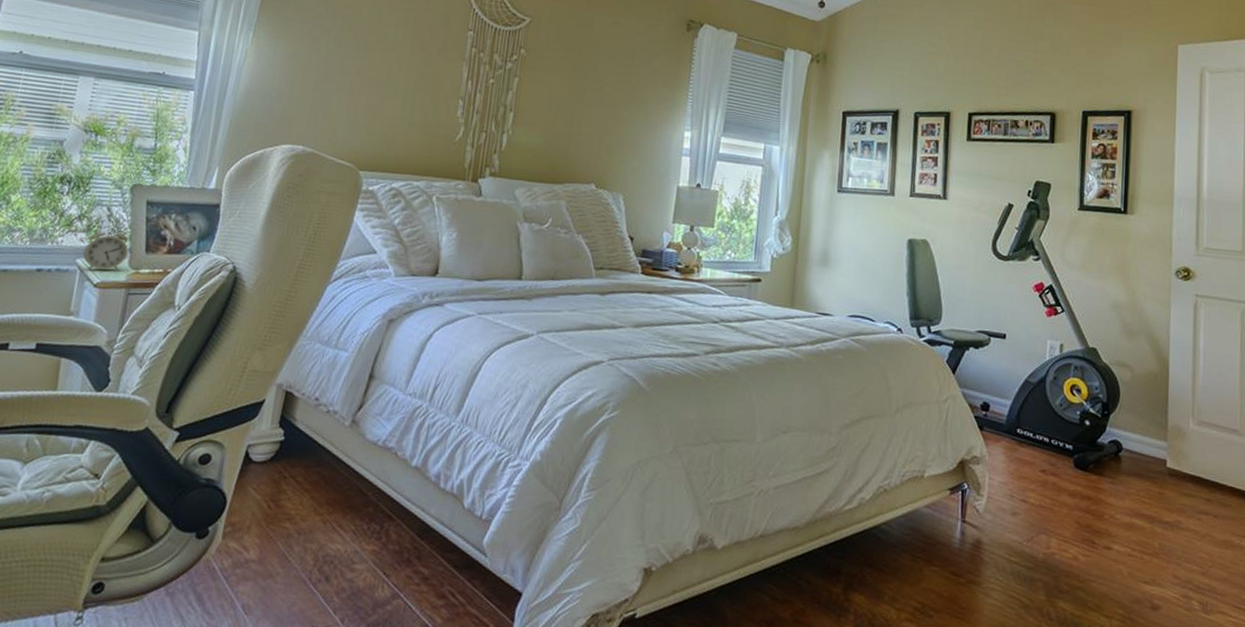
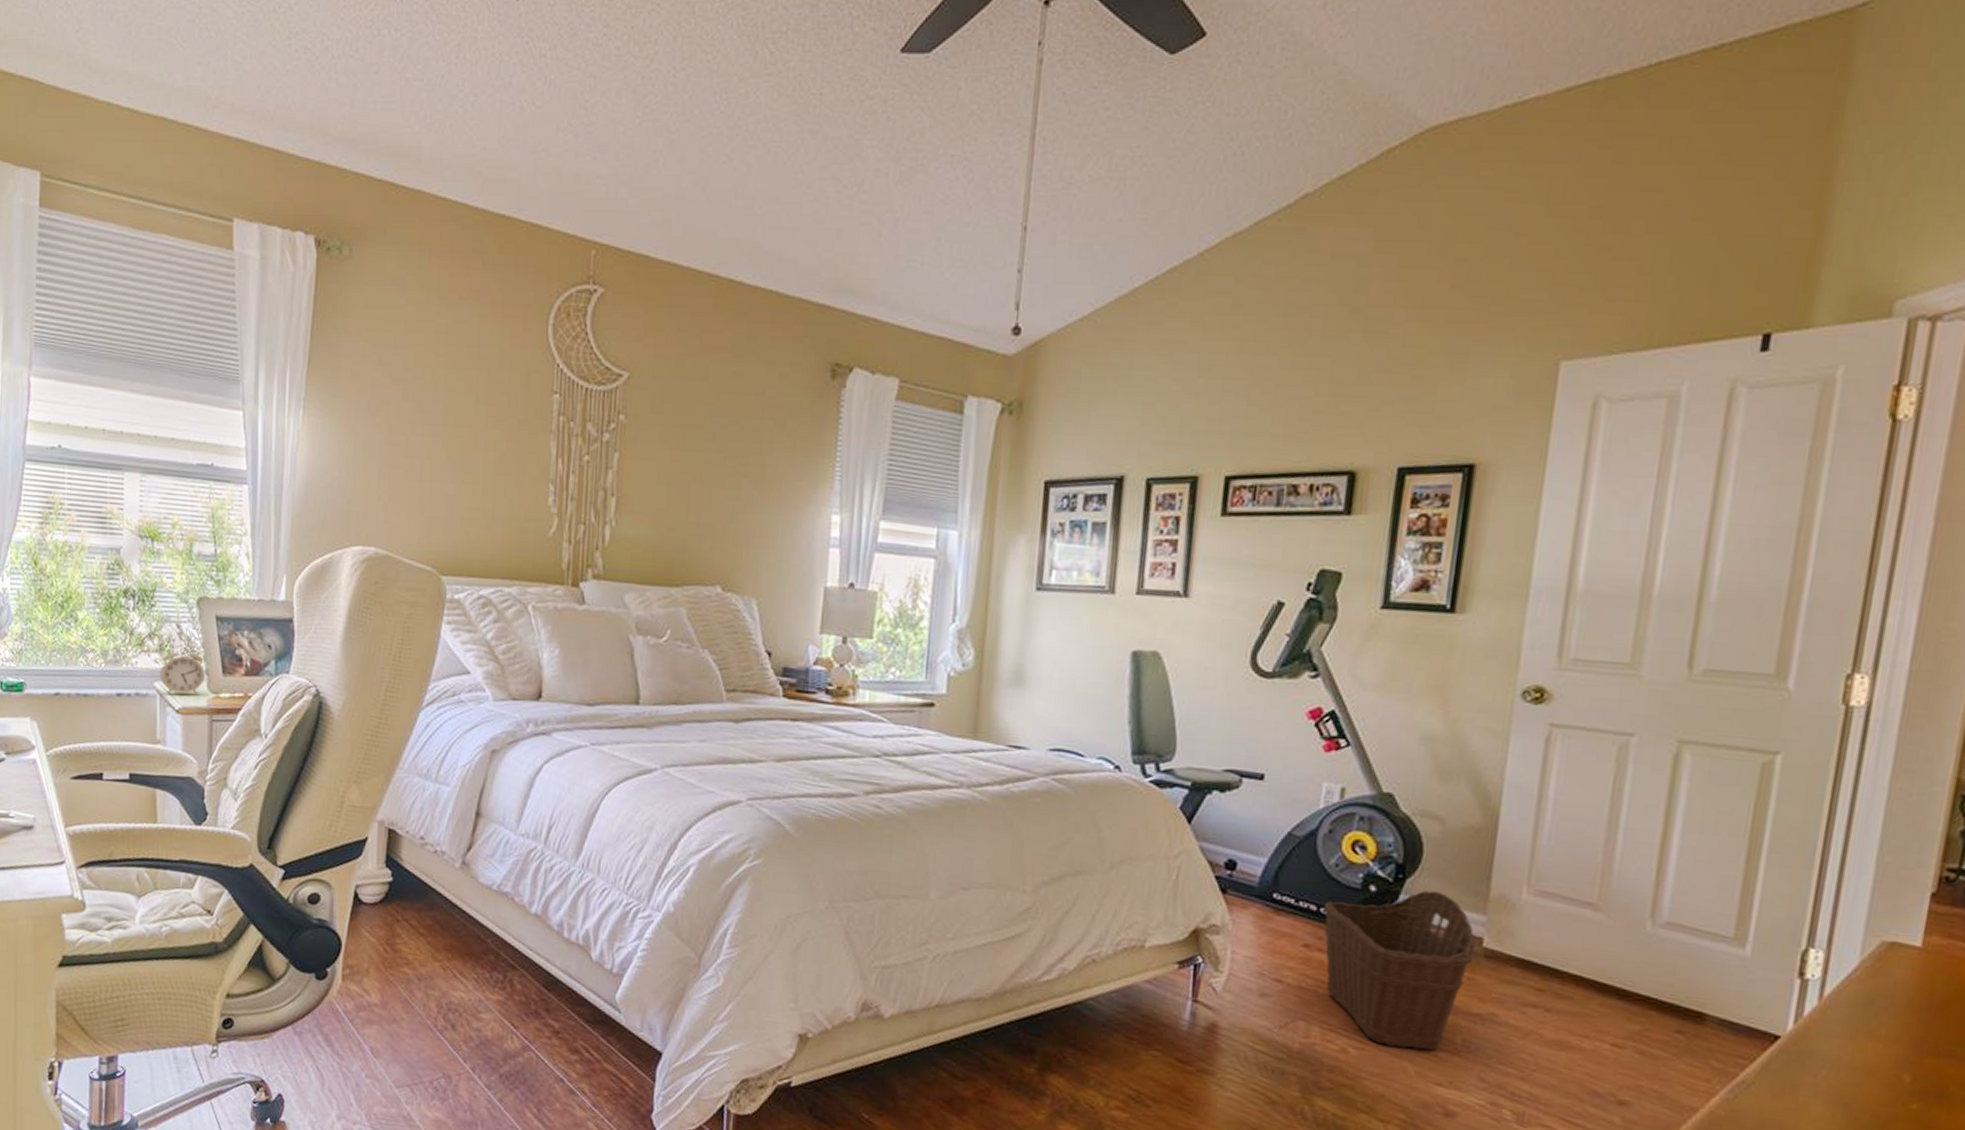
wicker basket: none [1054,423,1162,554] -> present [1324,890,1476,1051]

